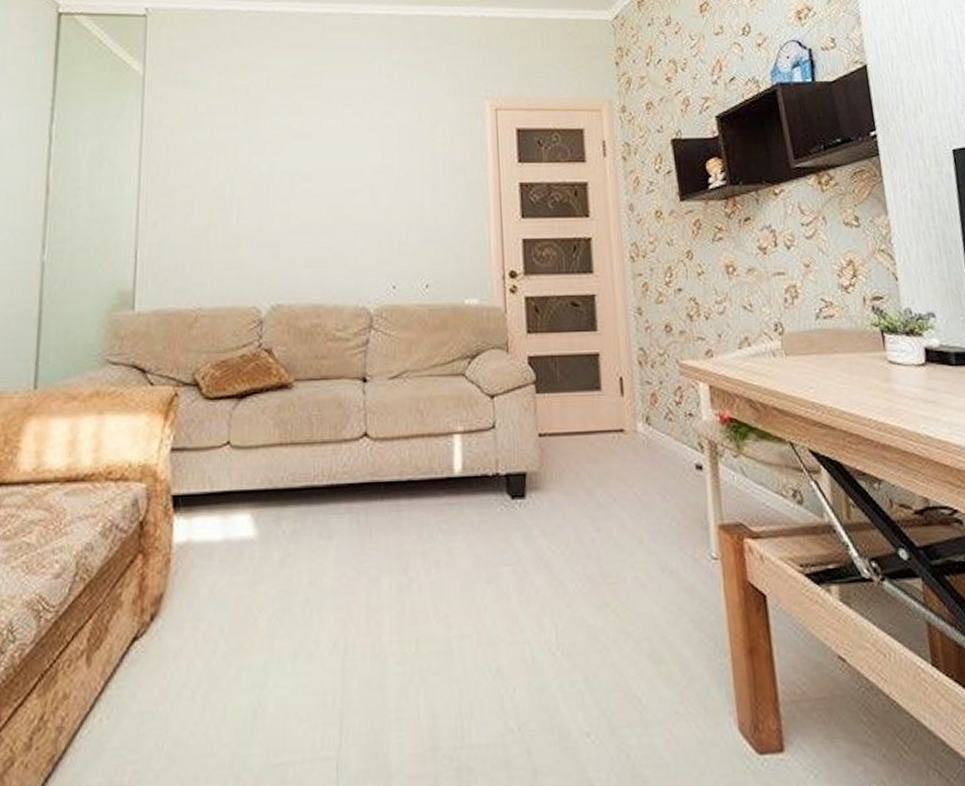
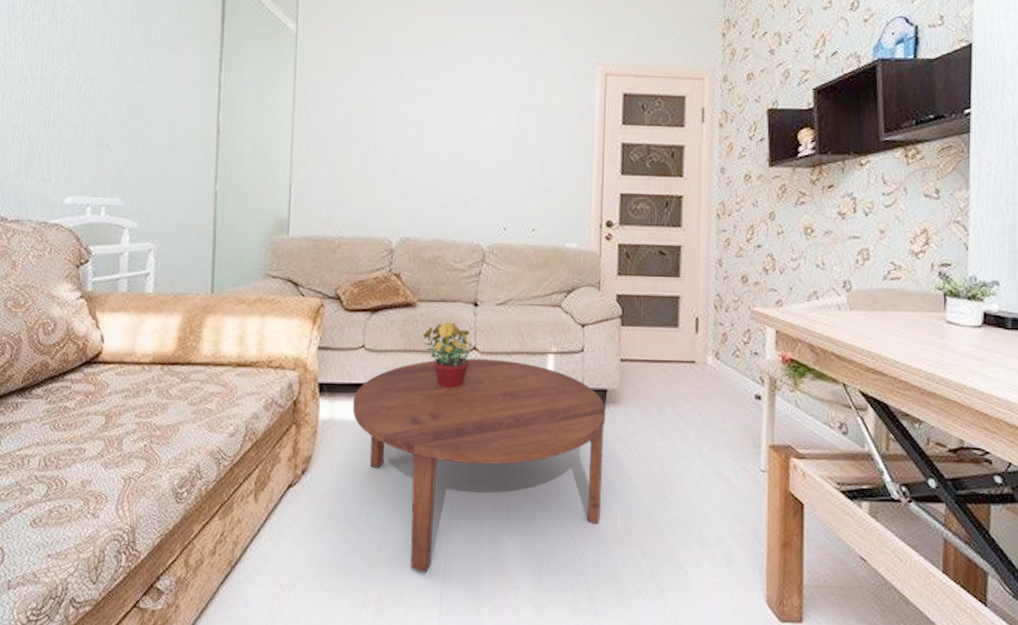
coffee table: none [215,446,531,742] -> present [352,358,606,573]
flowerpot: none [303,404,363,487] -> present [423,322,472,388]

